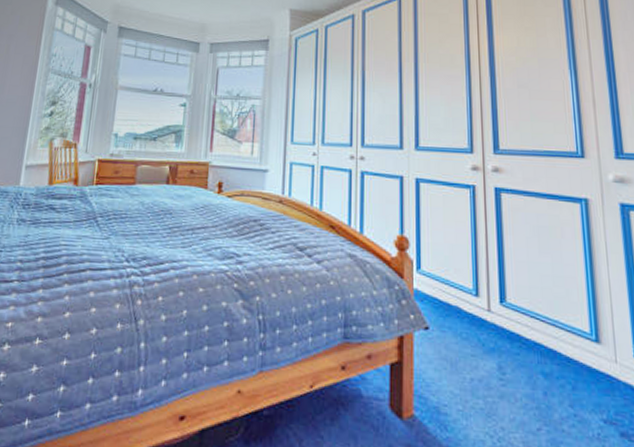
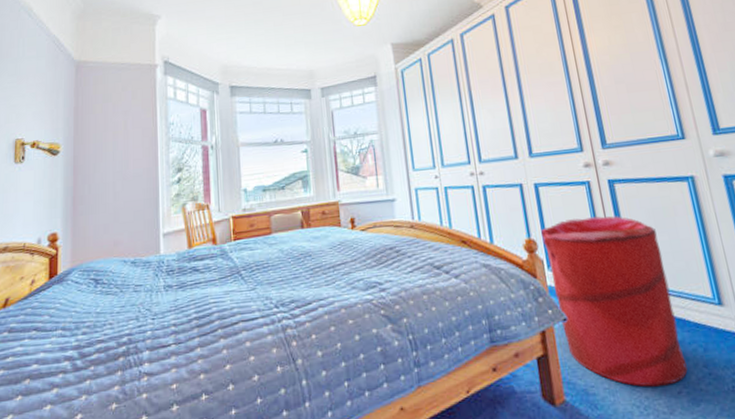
laundry hamper: none [416,222,551,419] -> present [541,216,688,387]

